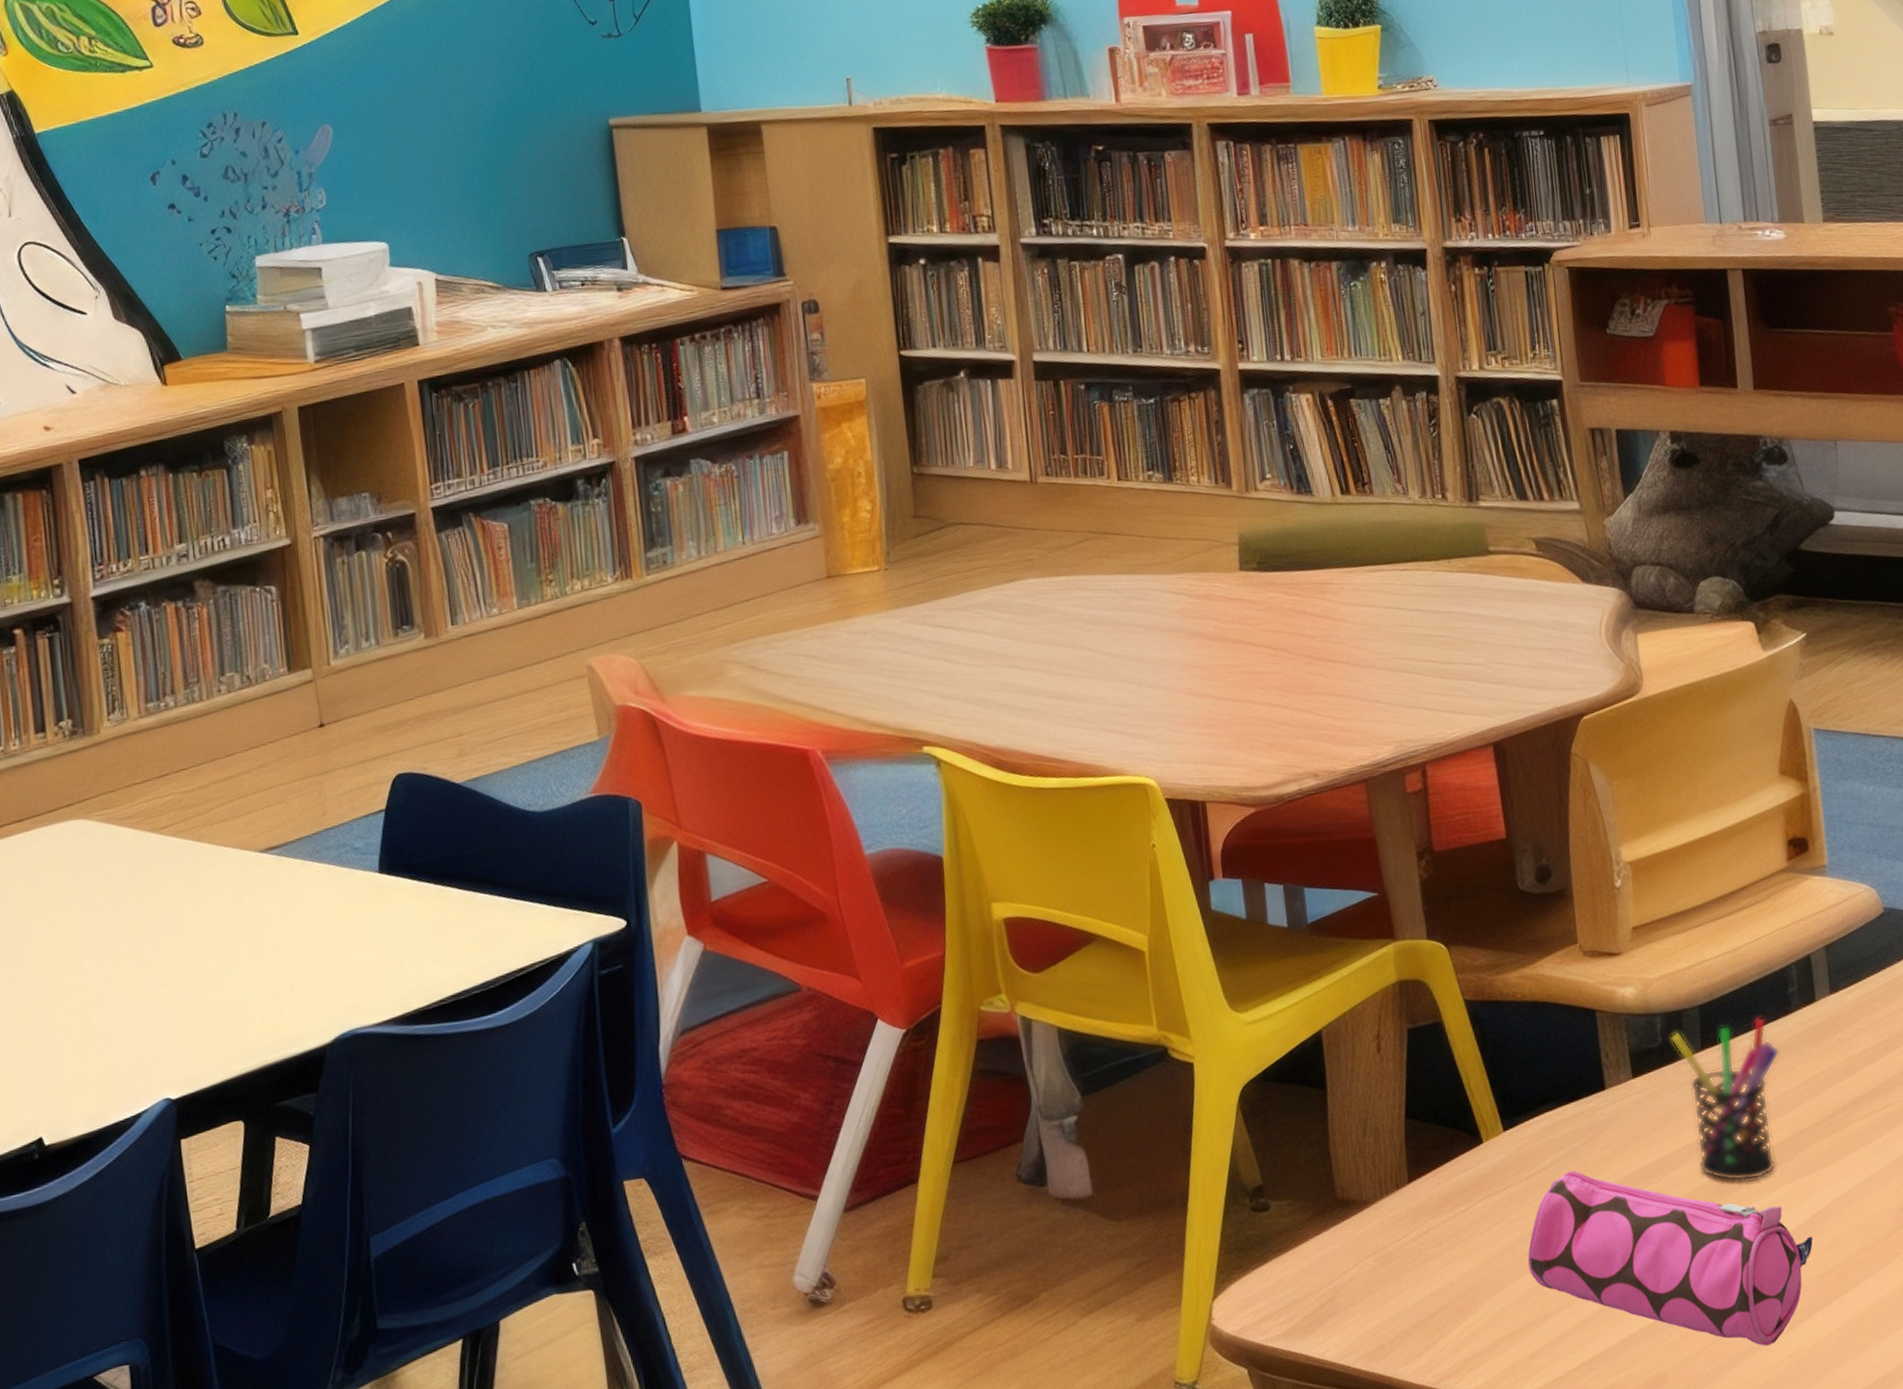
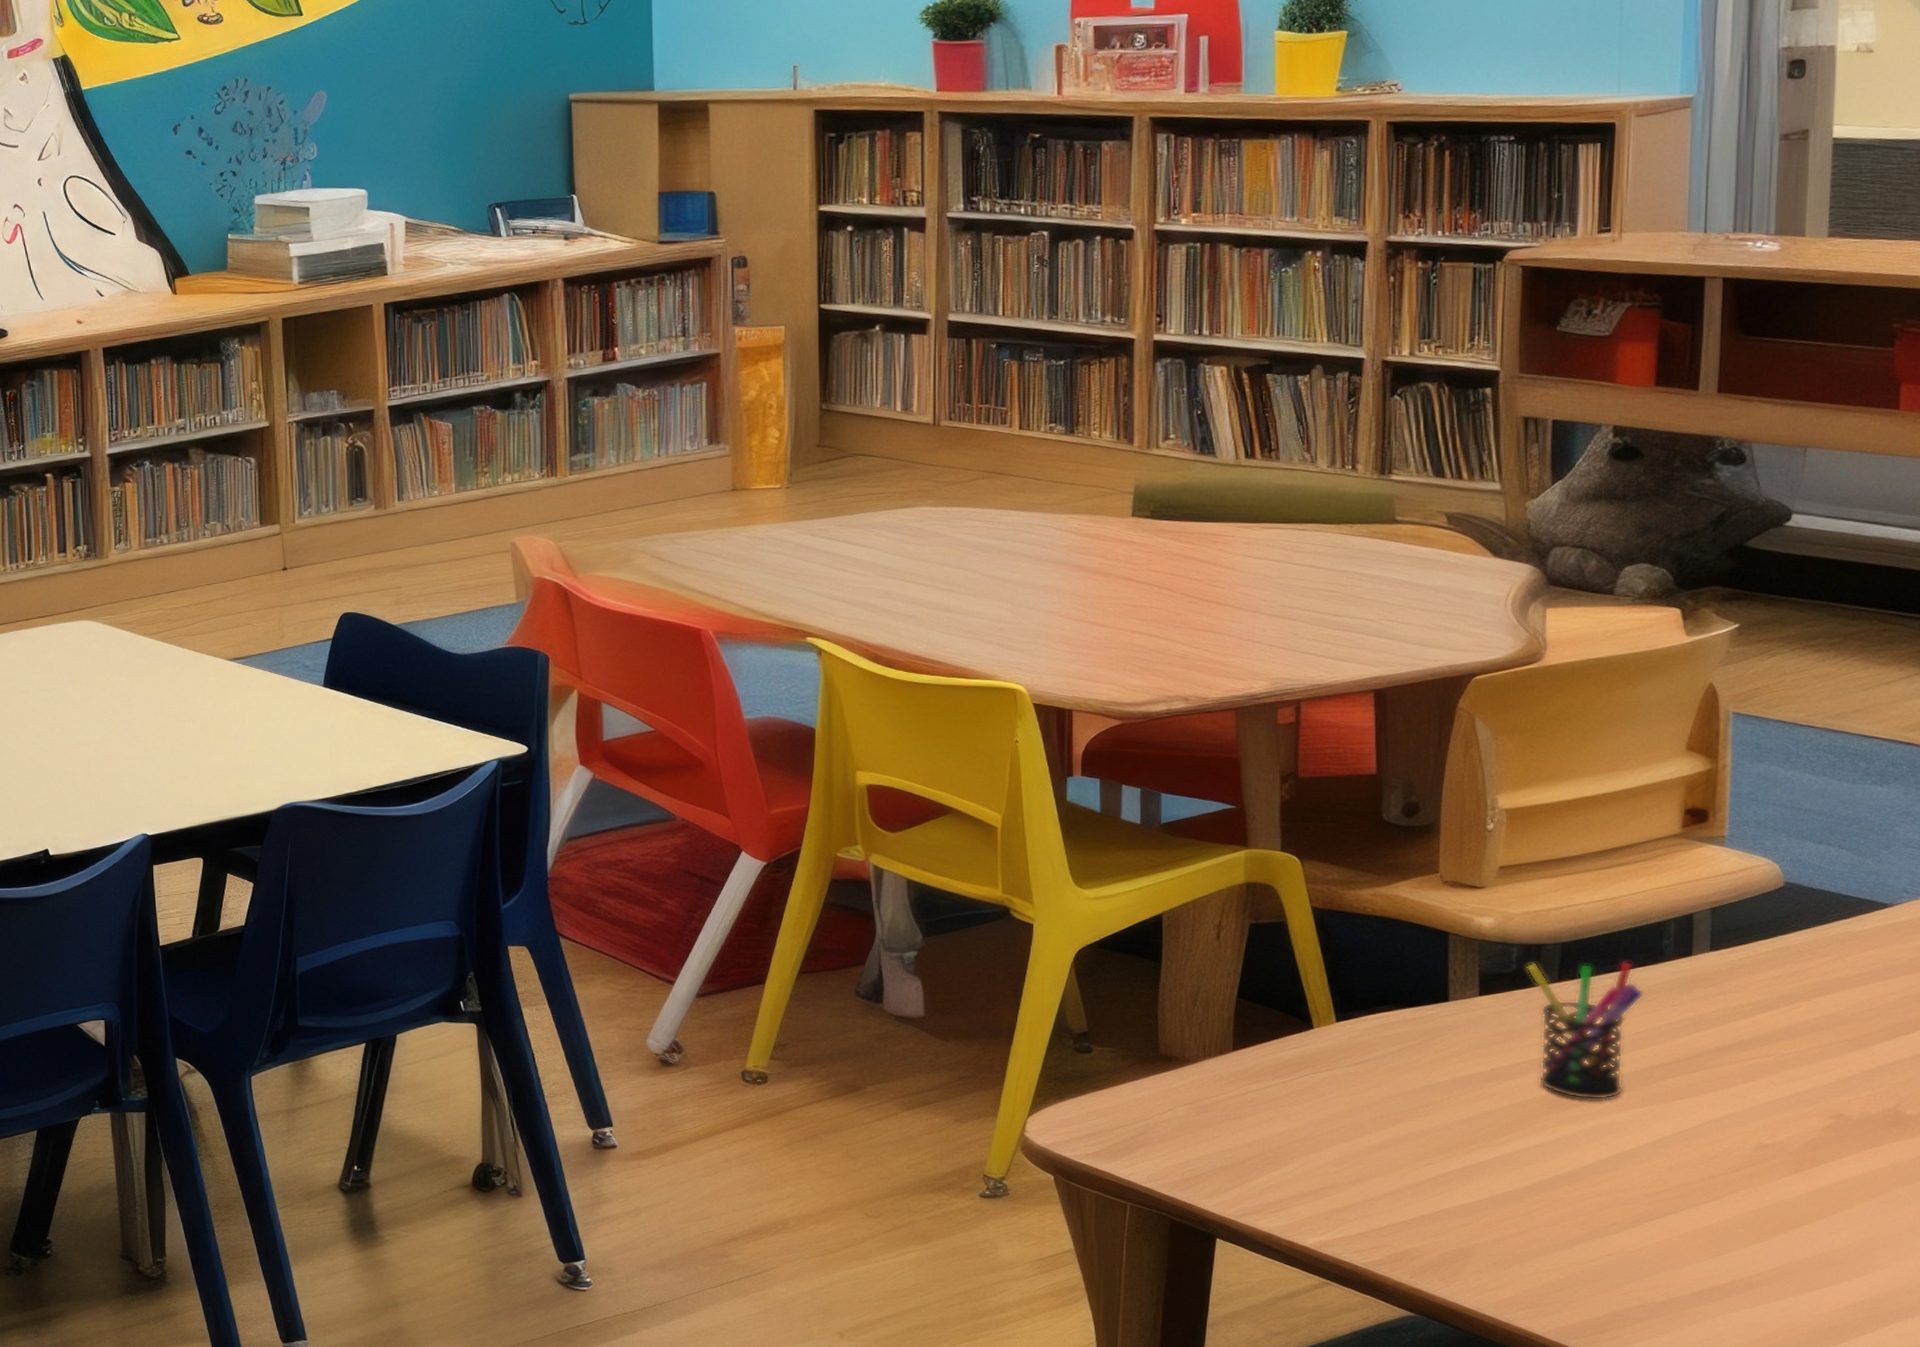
pencil case: present [1527,1170,1814,1346] -> none [1344,1064,1654,1242]

